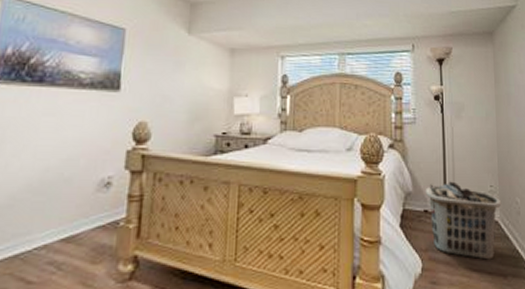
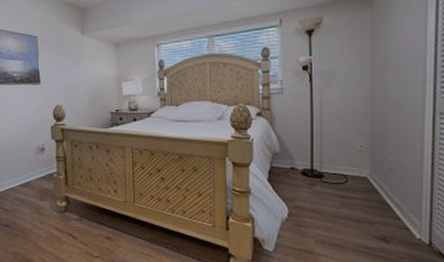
clothes hamper: present [425,181,502,260] -> none [291,143,372,210]

